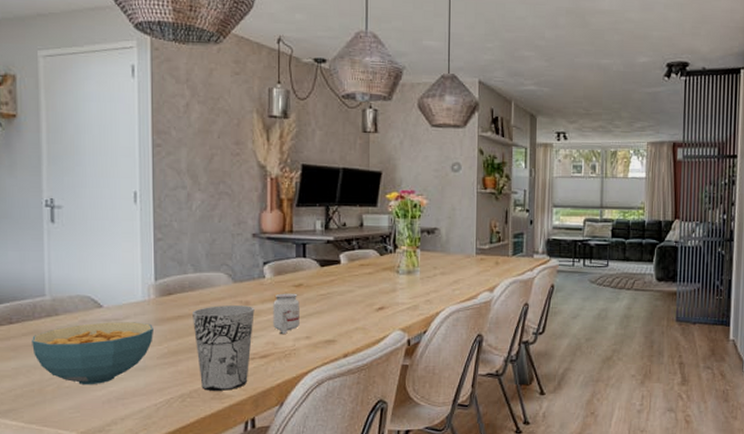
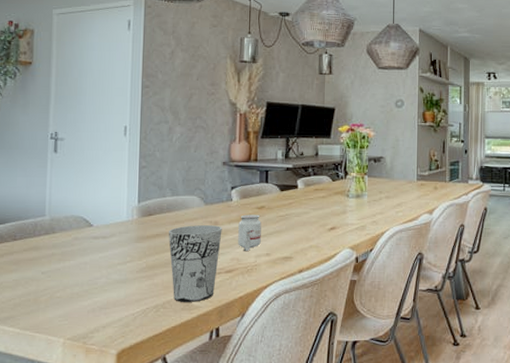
cereal bowl: present [32,322,153,385] -> none [31,239,135,296]

